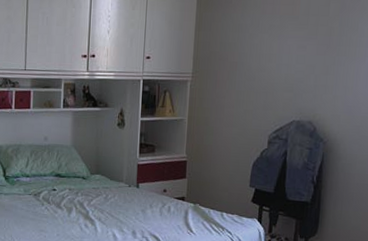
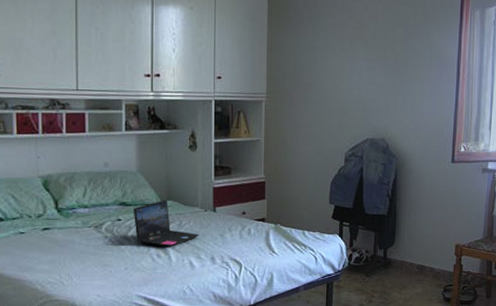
laptop: none [66,173,123,218] -> present [133,200,199,247]

